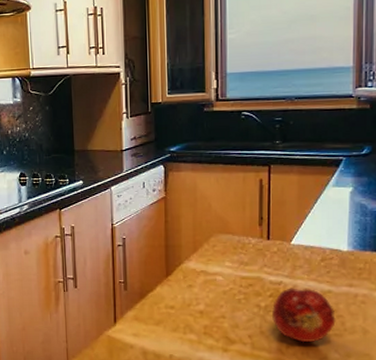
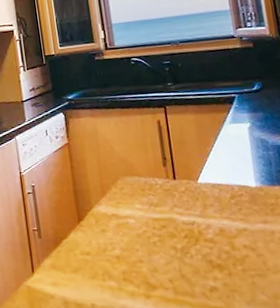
fruit: present [272,288,336,343] -> none [189,227,257,285]

